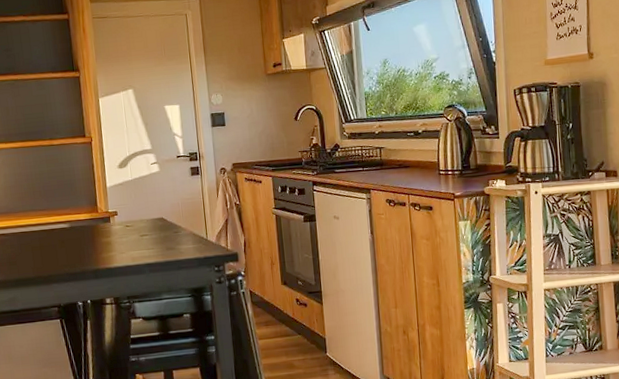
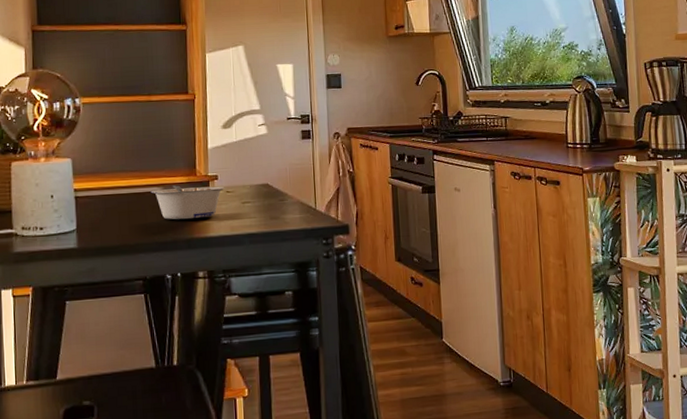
legume: none [58,221,125,253] -> present [151,185,225,220]

